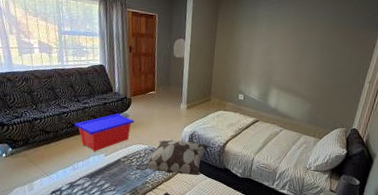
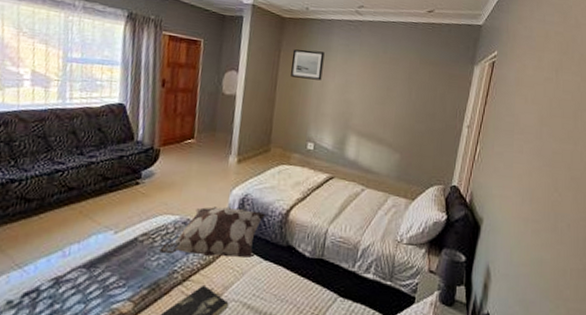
storage bin: present [75,113,135,152] -> none [72,170,163,228]
wall art: none [225,20,253,46] -> present [291,49,325,81]

